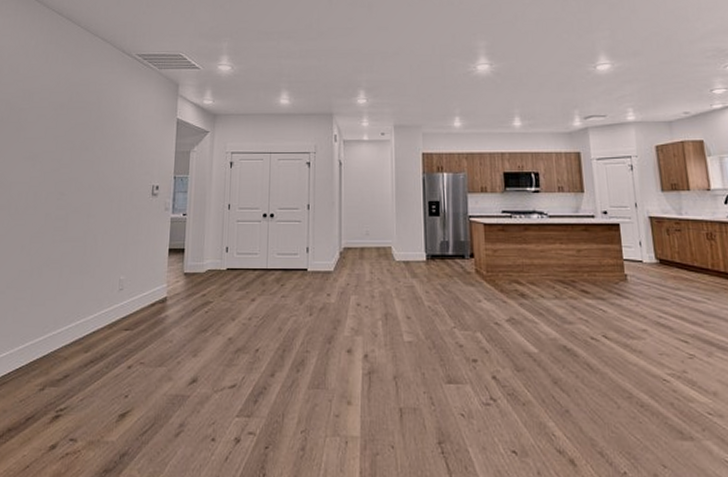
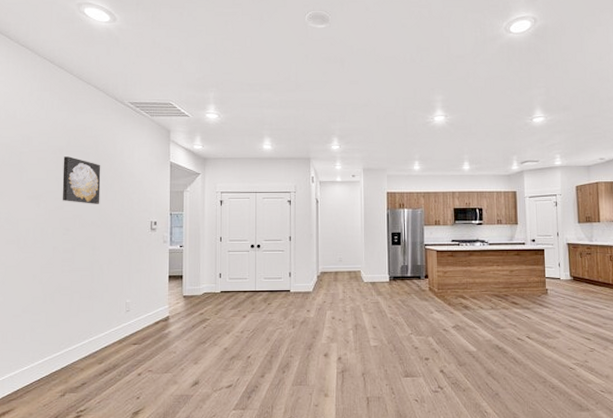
wall art: none [59,113,103,166] -> present [62,156,101,204]

